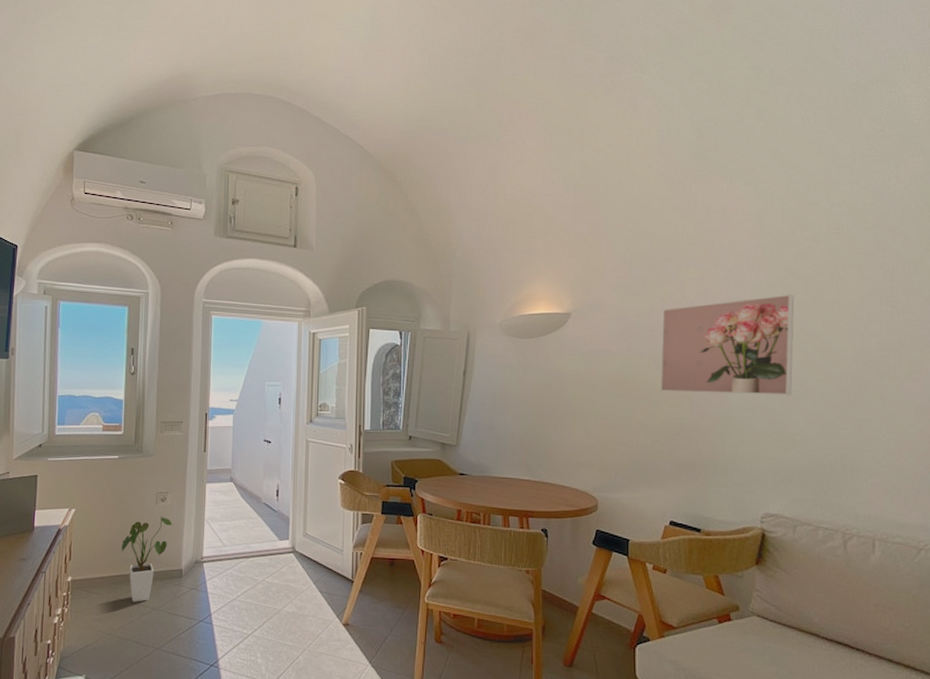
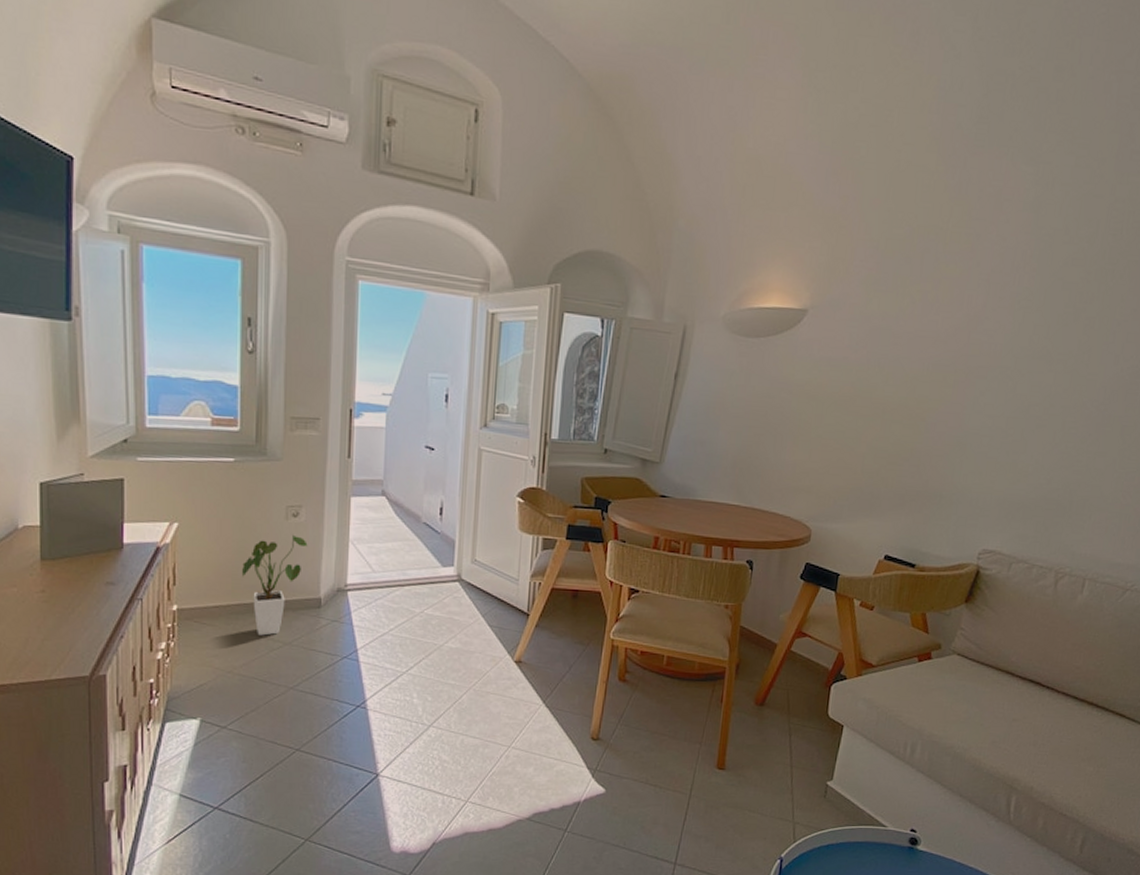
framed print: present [661,294,795,396] -> none [896,304,1056,422]

